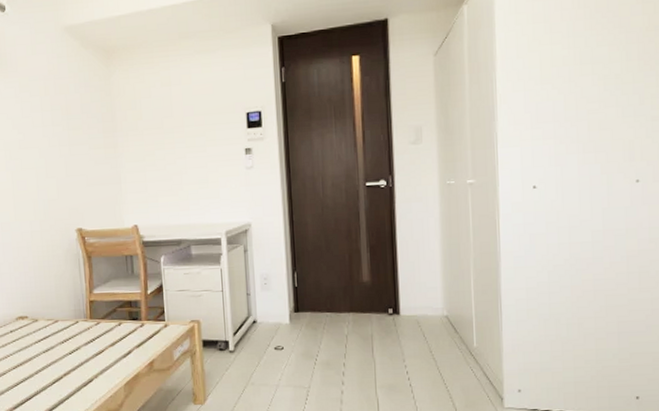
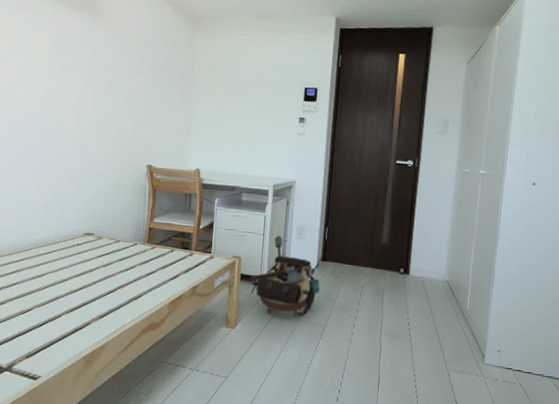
backpack: none [214,290,297,382] -> present [250,235,321,316]

